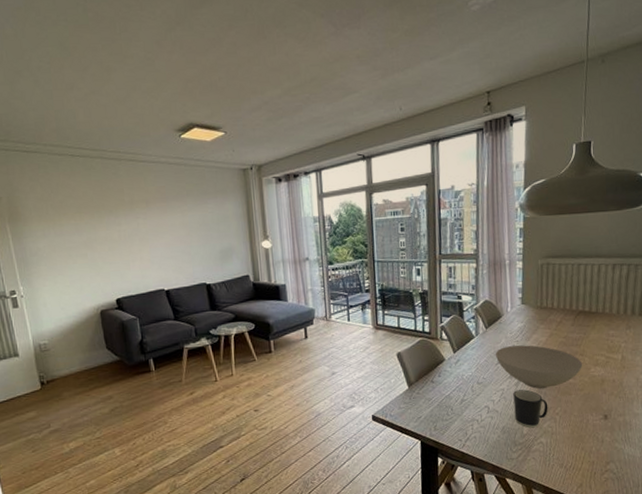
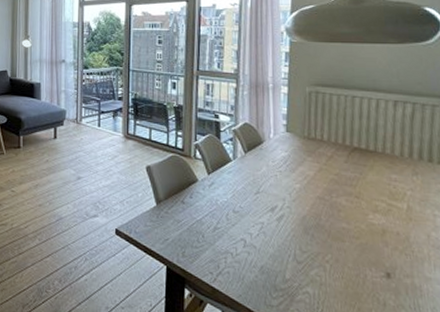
bowl: present [496,345,583,389] -> none [255,175,359,229]
mug: present [513,389,548,428] -> none [274,226,316,274]

